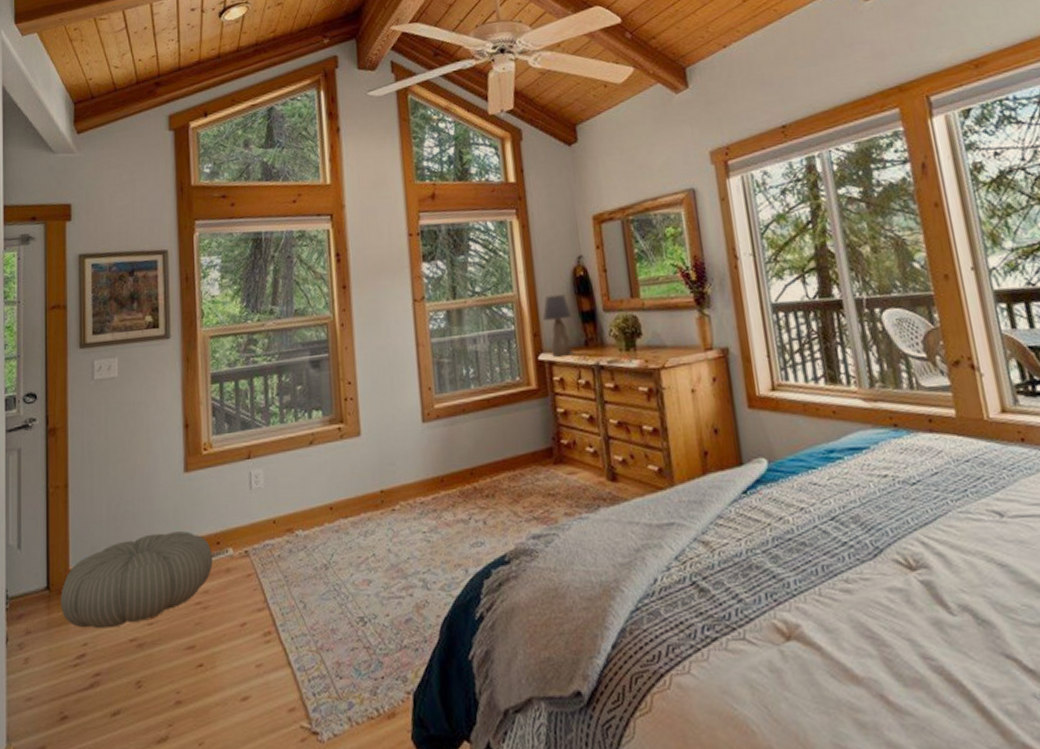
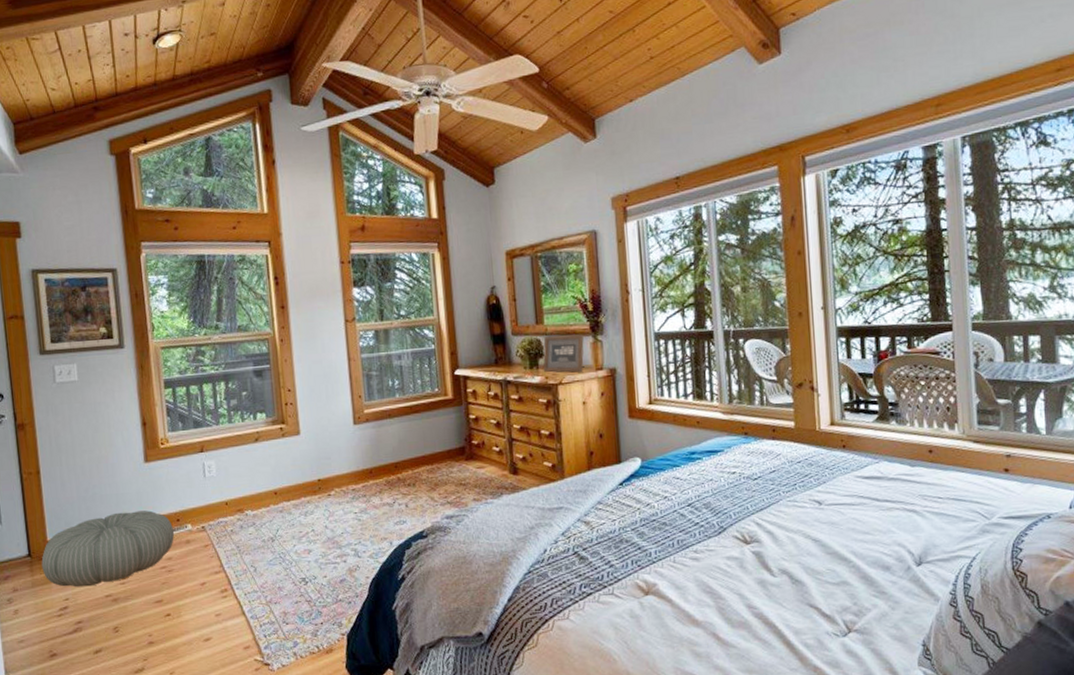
table lamp: present [542,294,574,357] -> none [459,319,485,372]
picture frame: none [641,308,690,355] -> present [543,334,584,373]

